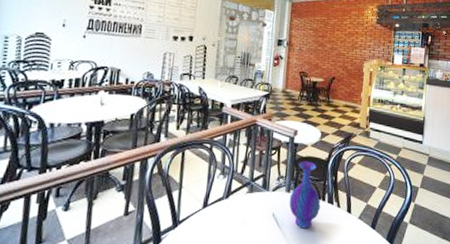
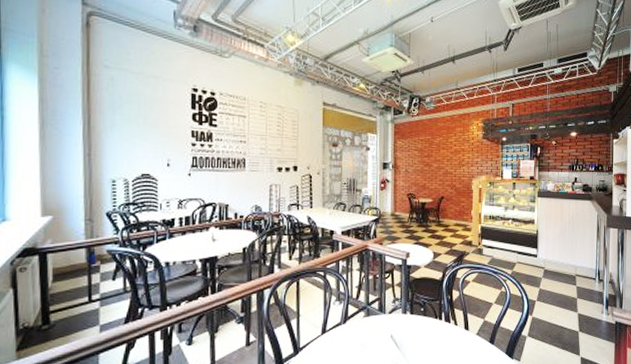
vase: present [289,161,321,229] -> none [406,282,438,348]

